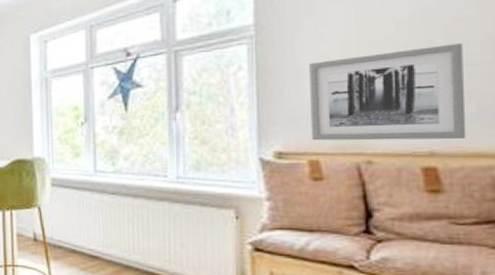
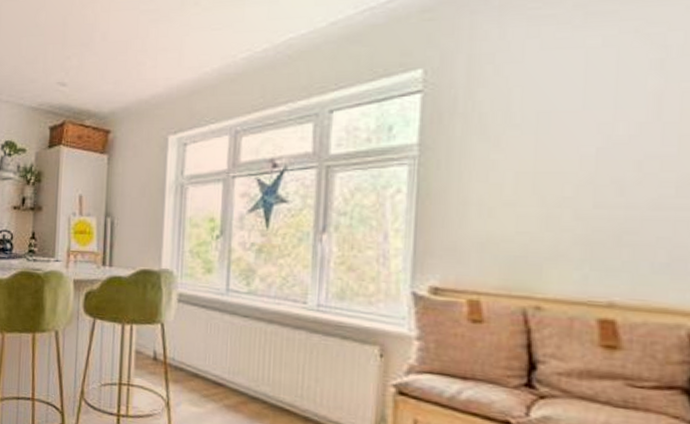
wall art: present [309,43,466,141] -> none [473,183,657,292]

